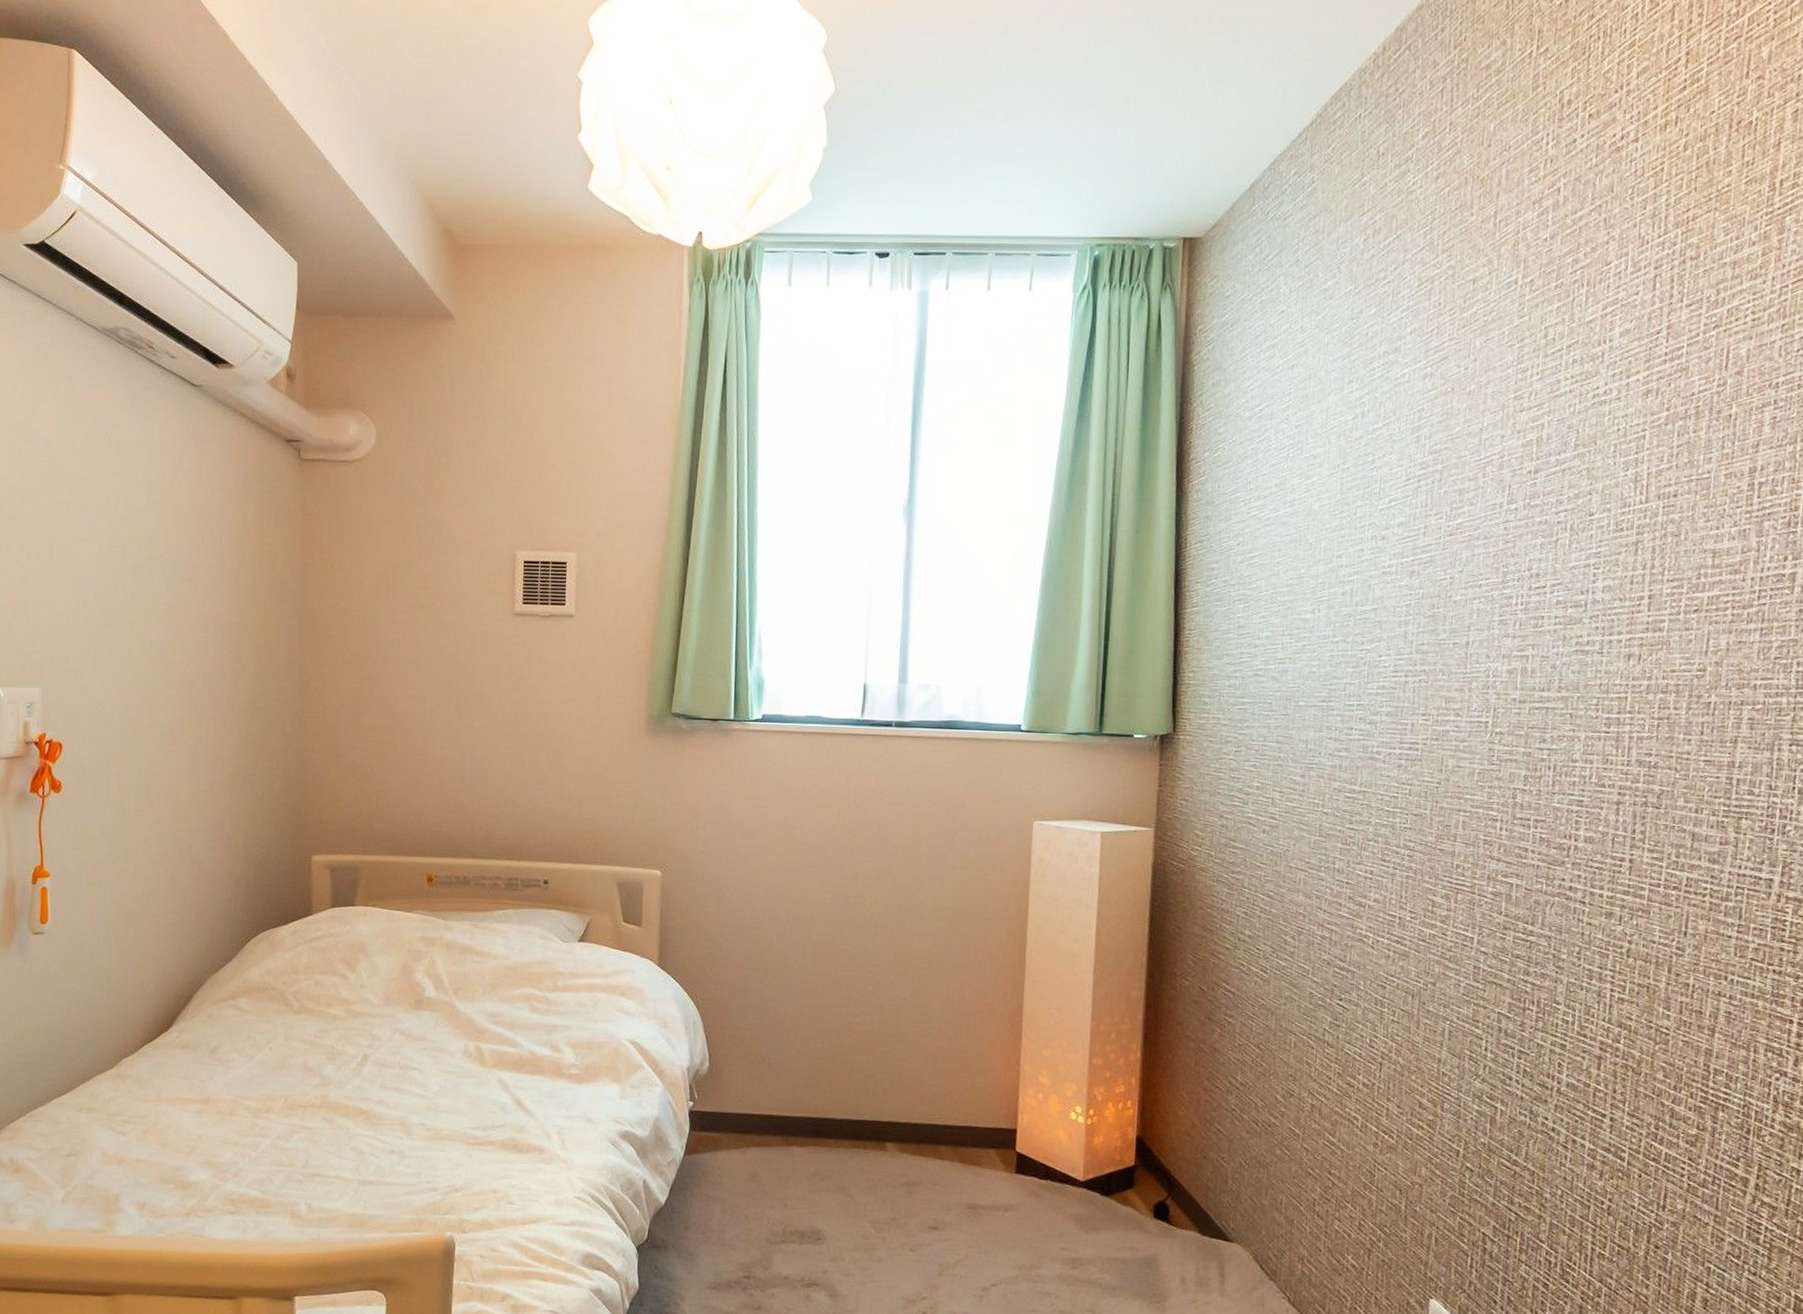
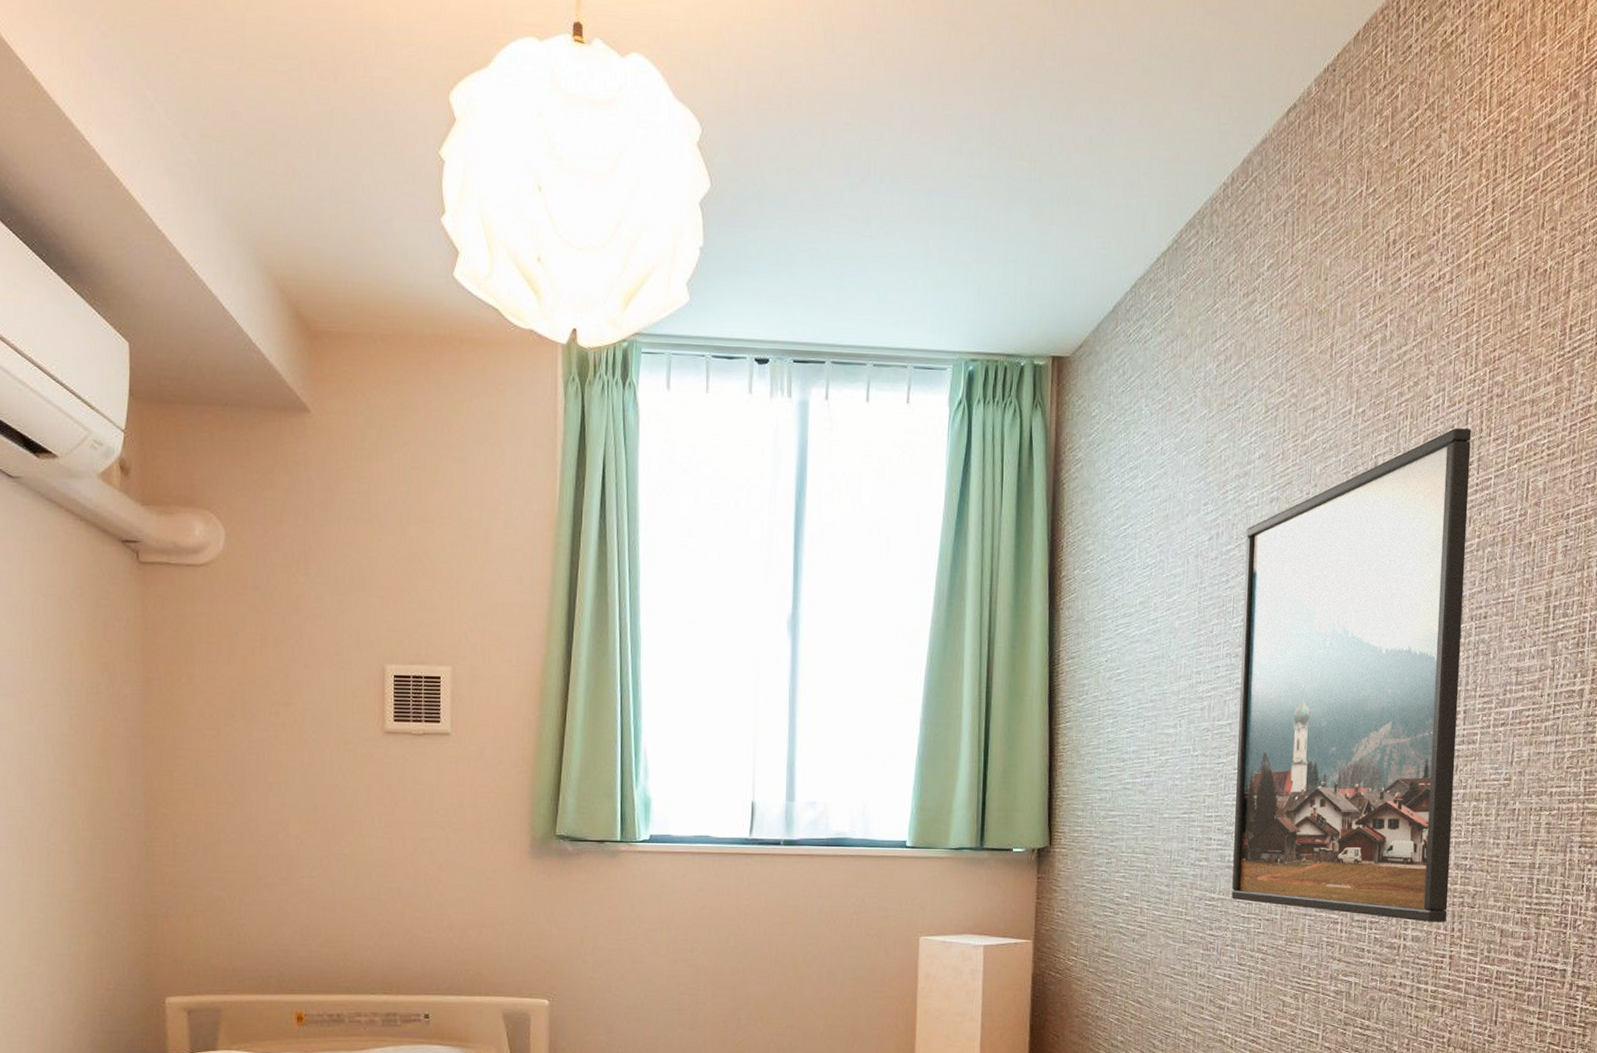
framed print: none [1375,294,1660,823] -> present [1232,428,1472,922]

